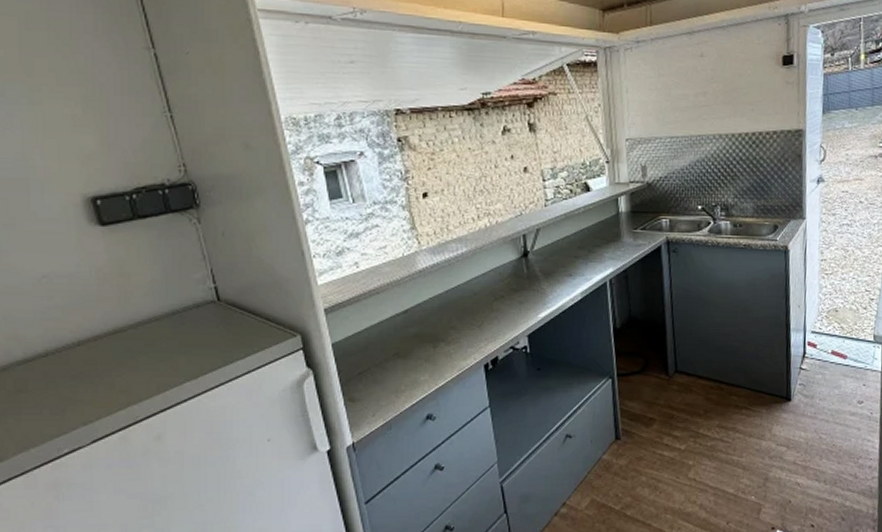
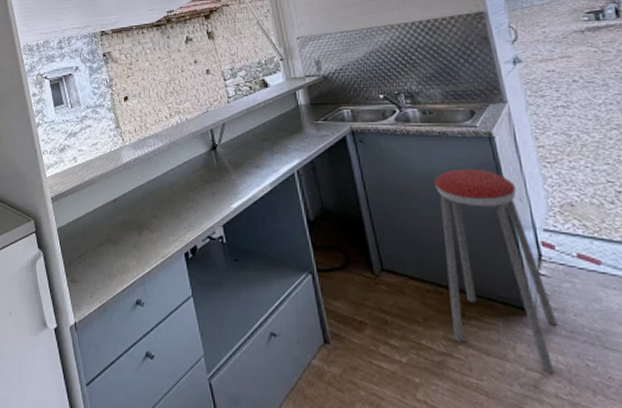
music stool: none [727,279,807,447] -> present [433,168,558,374]

